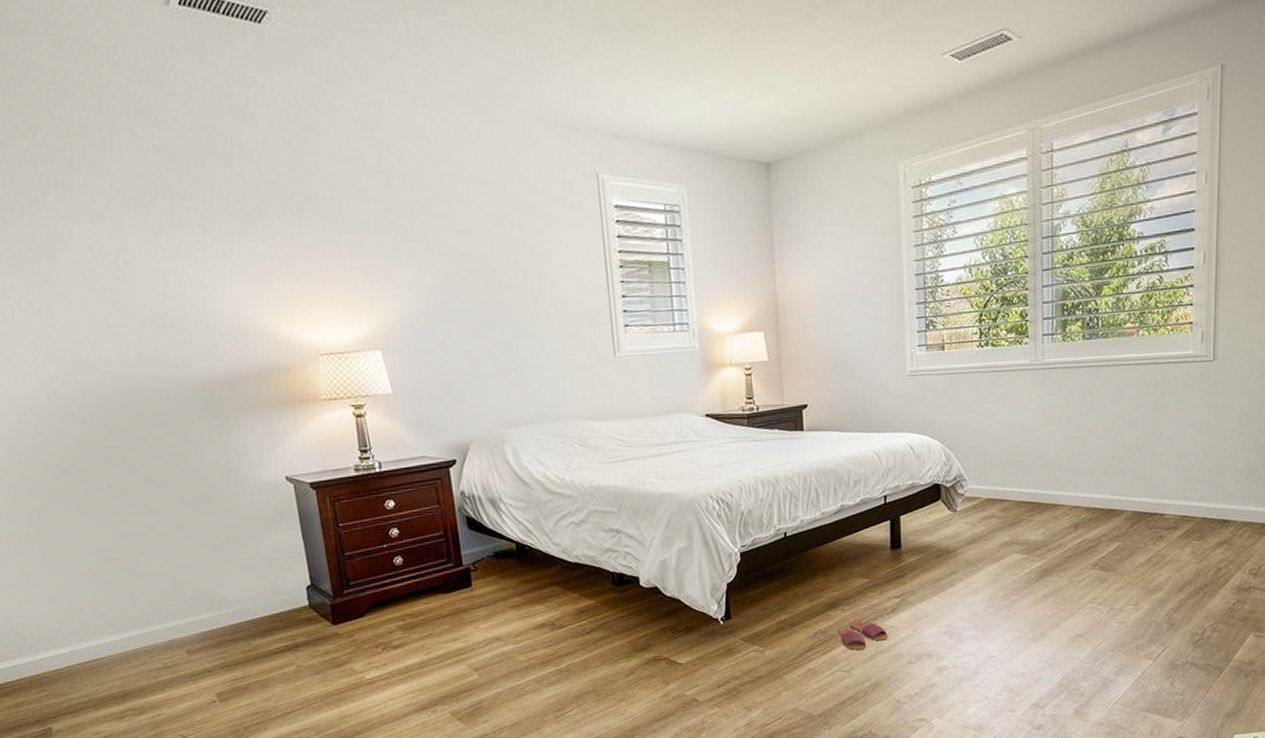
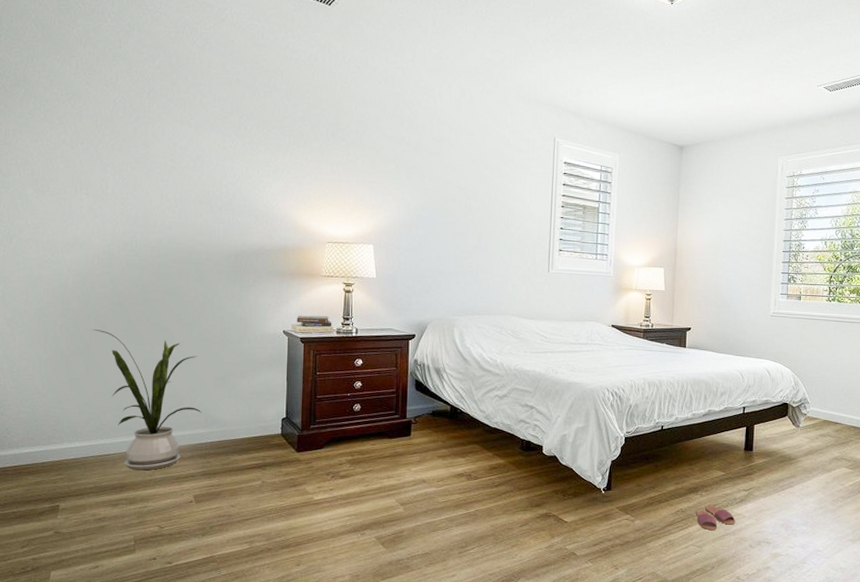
house plant: none [41,507,204,674] -> present [93,330,202,471]
books: none [293,451,350,478] -> present [290,315,333,333]

